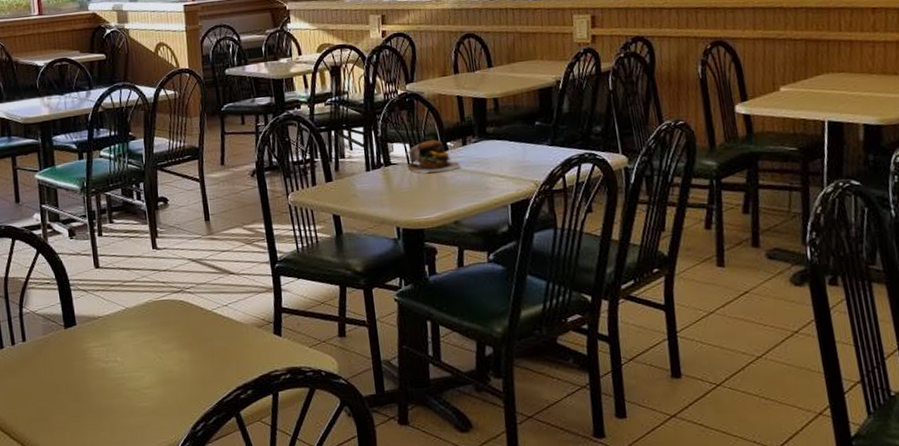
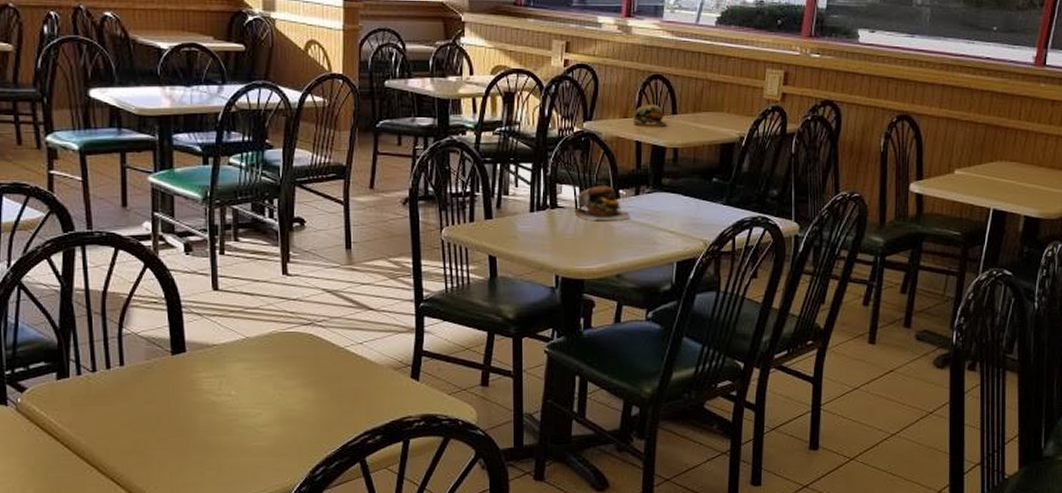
burger: none [452,61,486,82] -> present [633,105,668,127]

